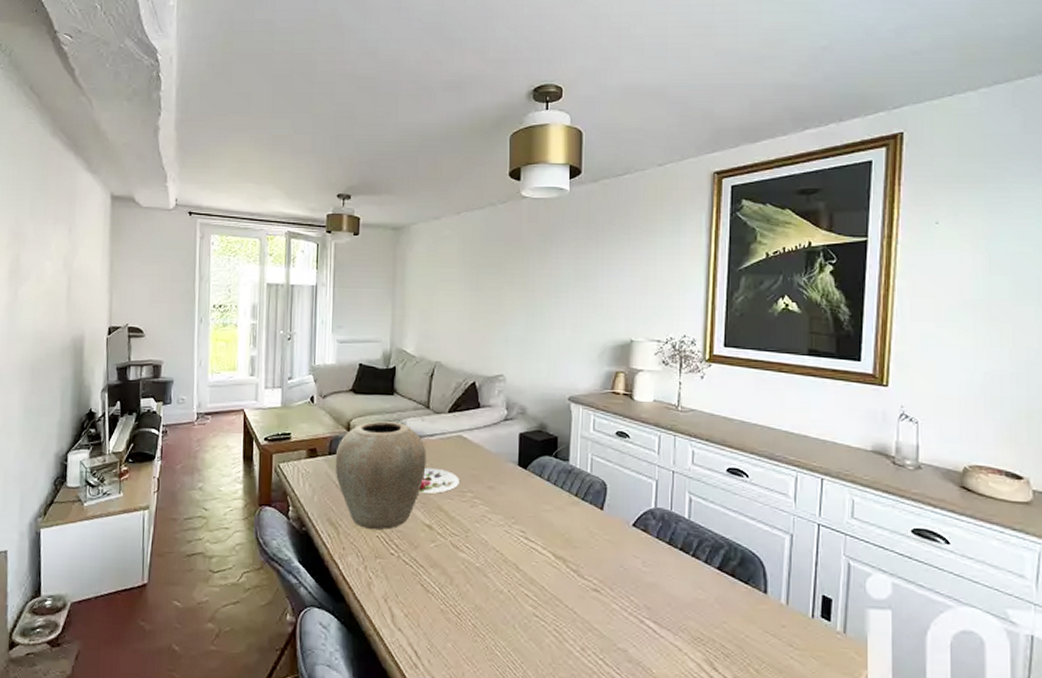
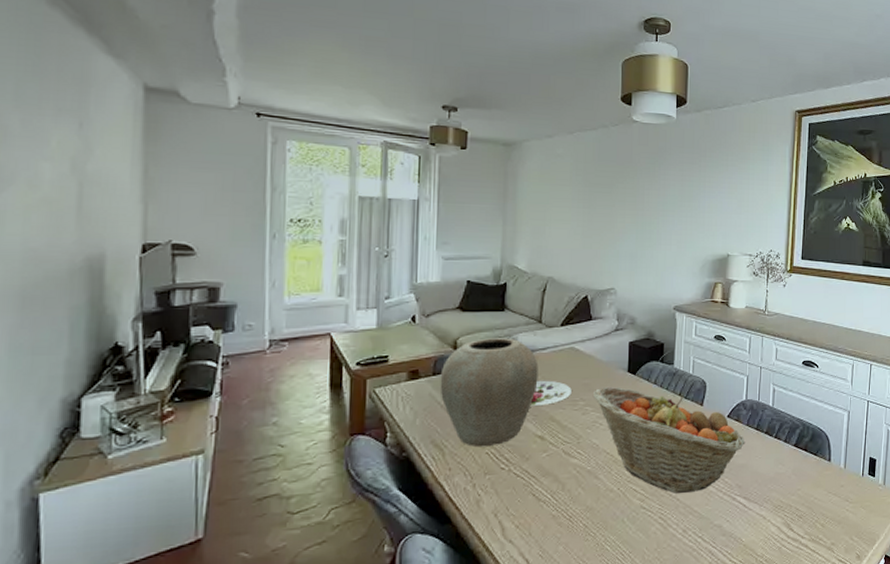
fruit basket: none [482,479,655,607] -> present [593,386,746,493]

